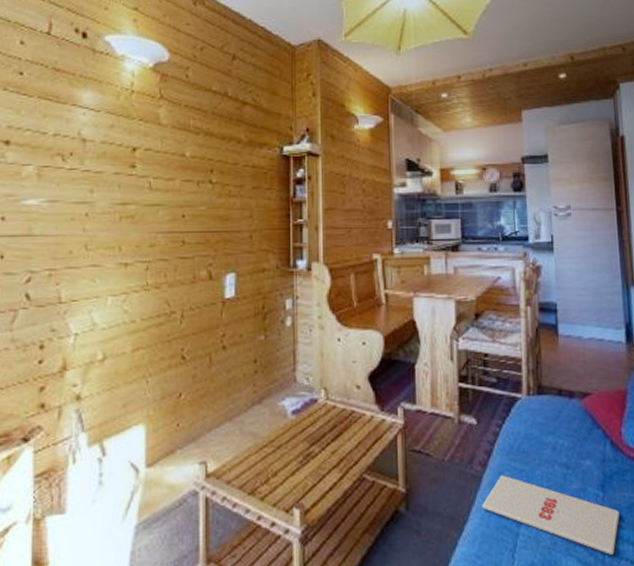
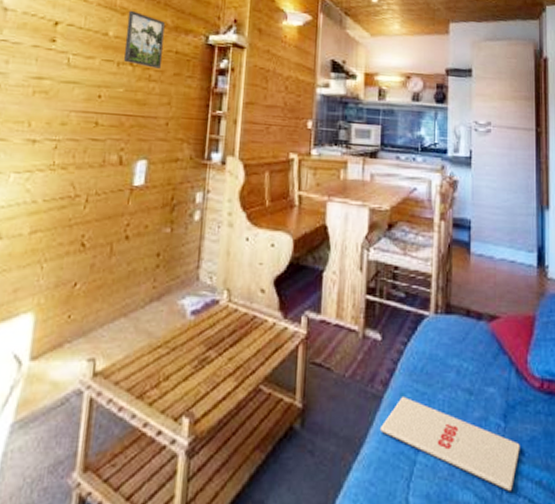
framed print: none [202,129,239,184] -> present [123,10,165,69]

